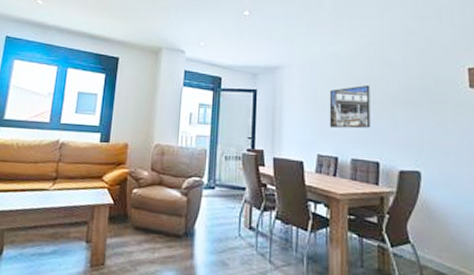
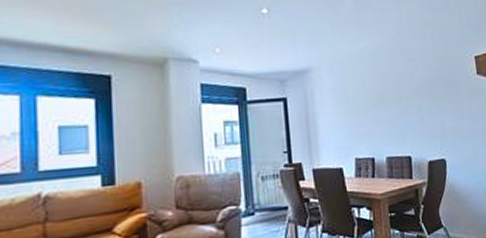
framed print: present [329,85,371,129] -> none [359,80,401,128]

